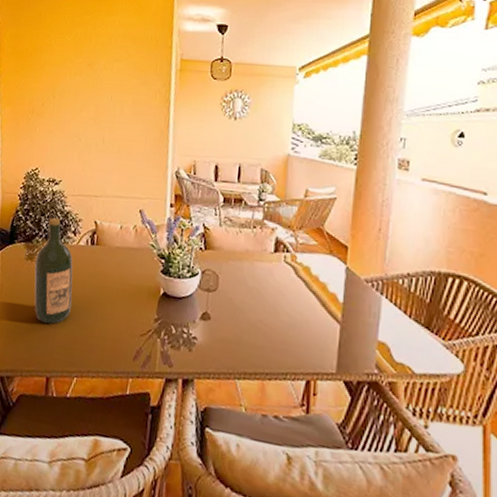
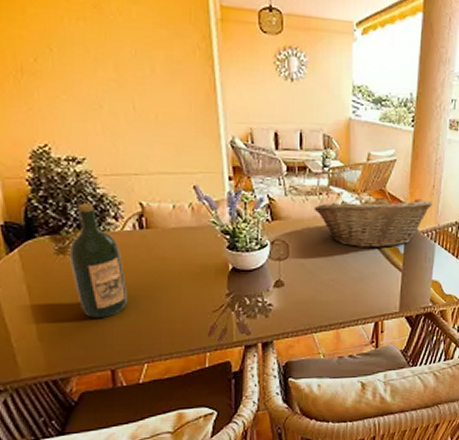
fruit basket: none [246,231,378,294] -> present [314,193,432,249]

